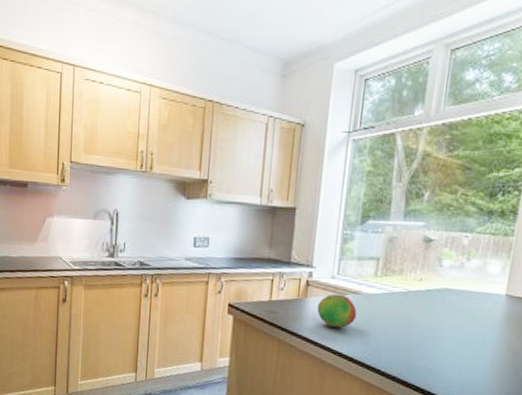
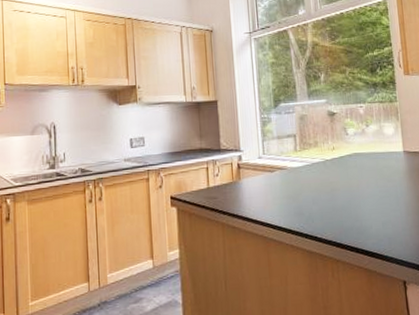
fruit: present [317,294,357,328] -> none [251,172,287,203]

